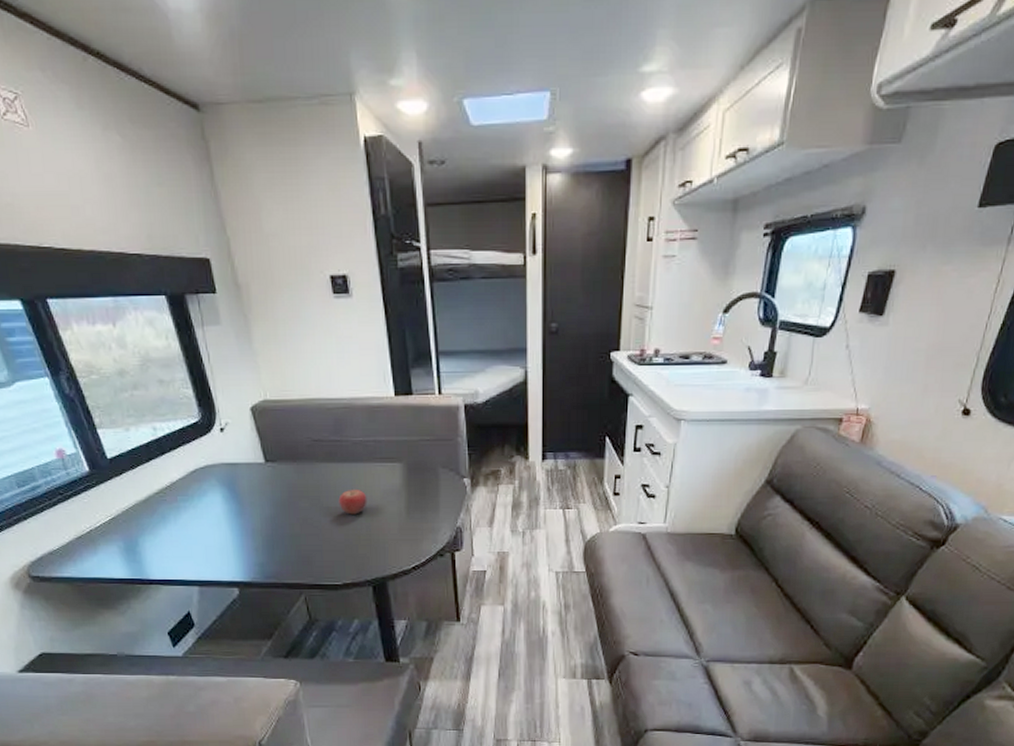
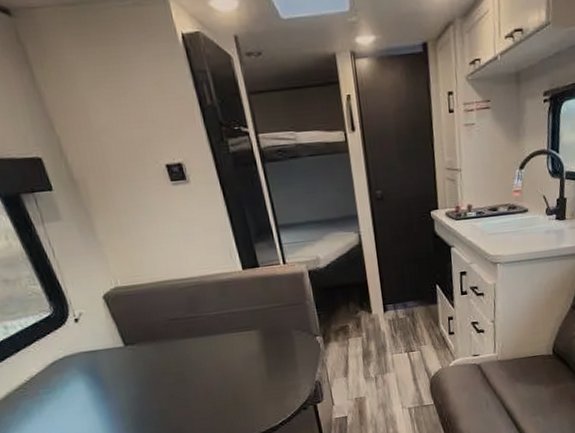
fruit: present [338,489,367,515] -> none [201,359,230,384]

